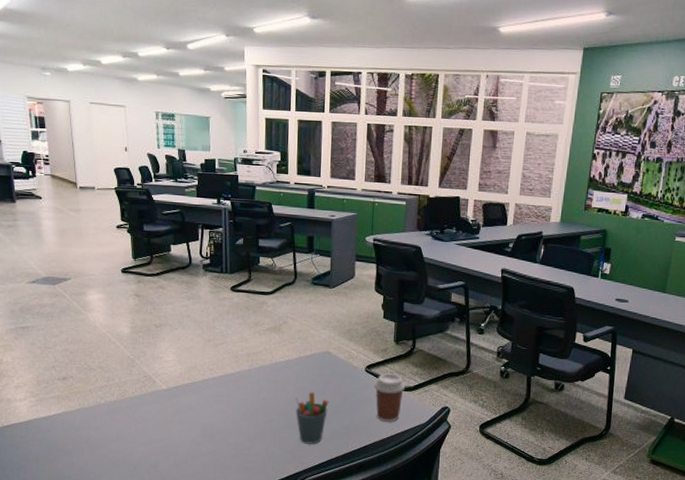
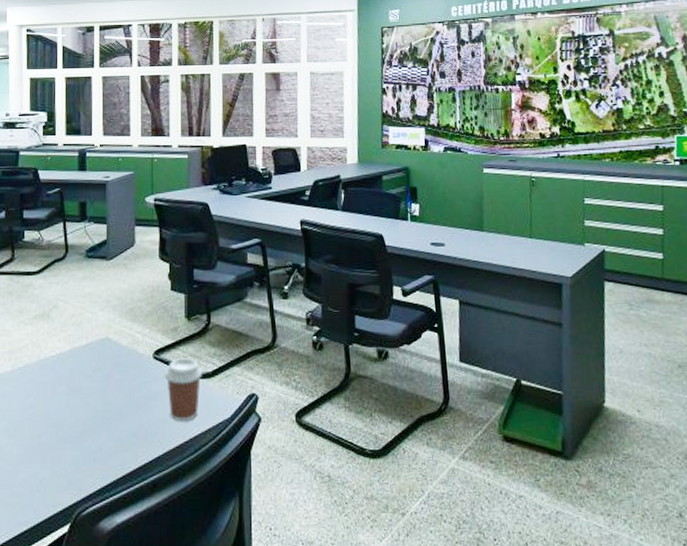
pen holder: present [294,392,329,444] -> none [68,391,111,462]

